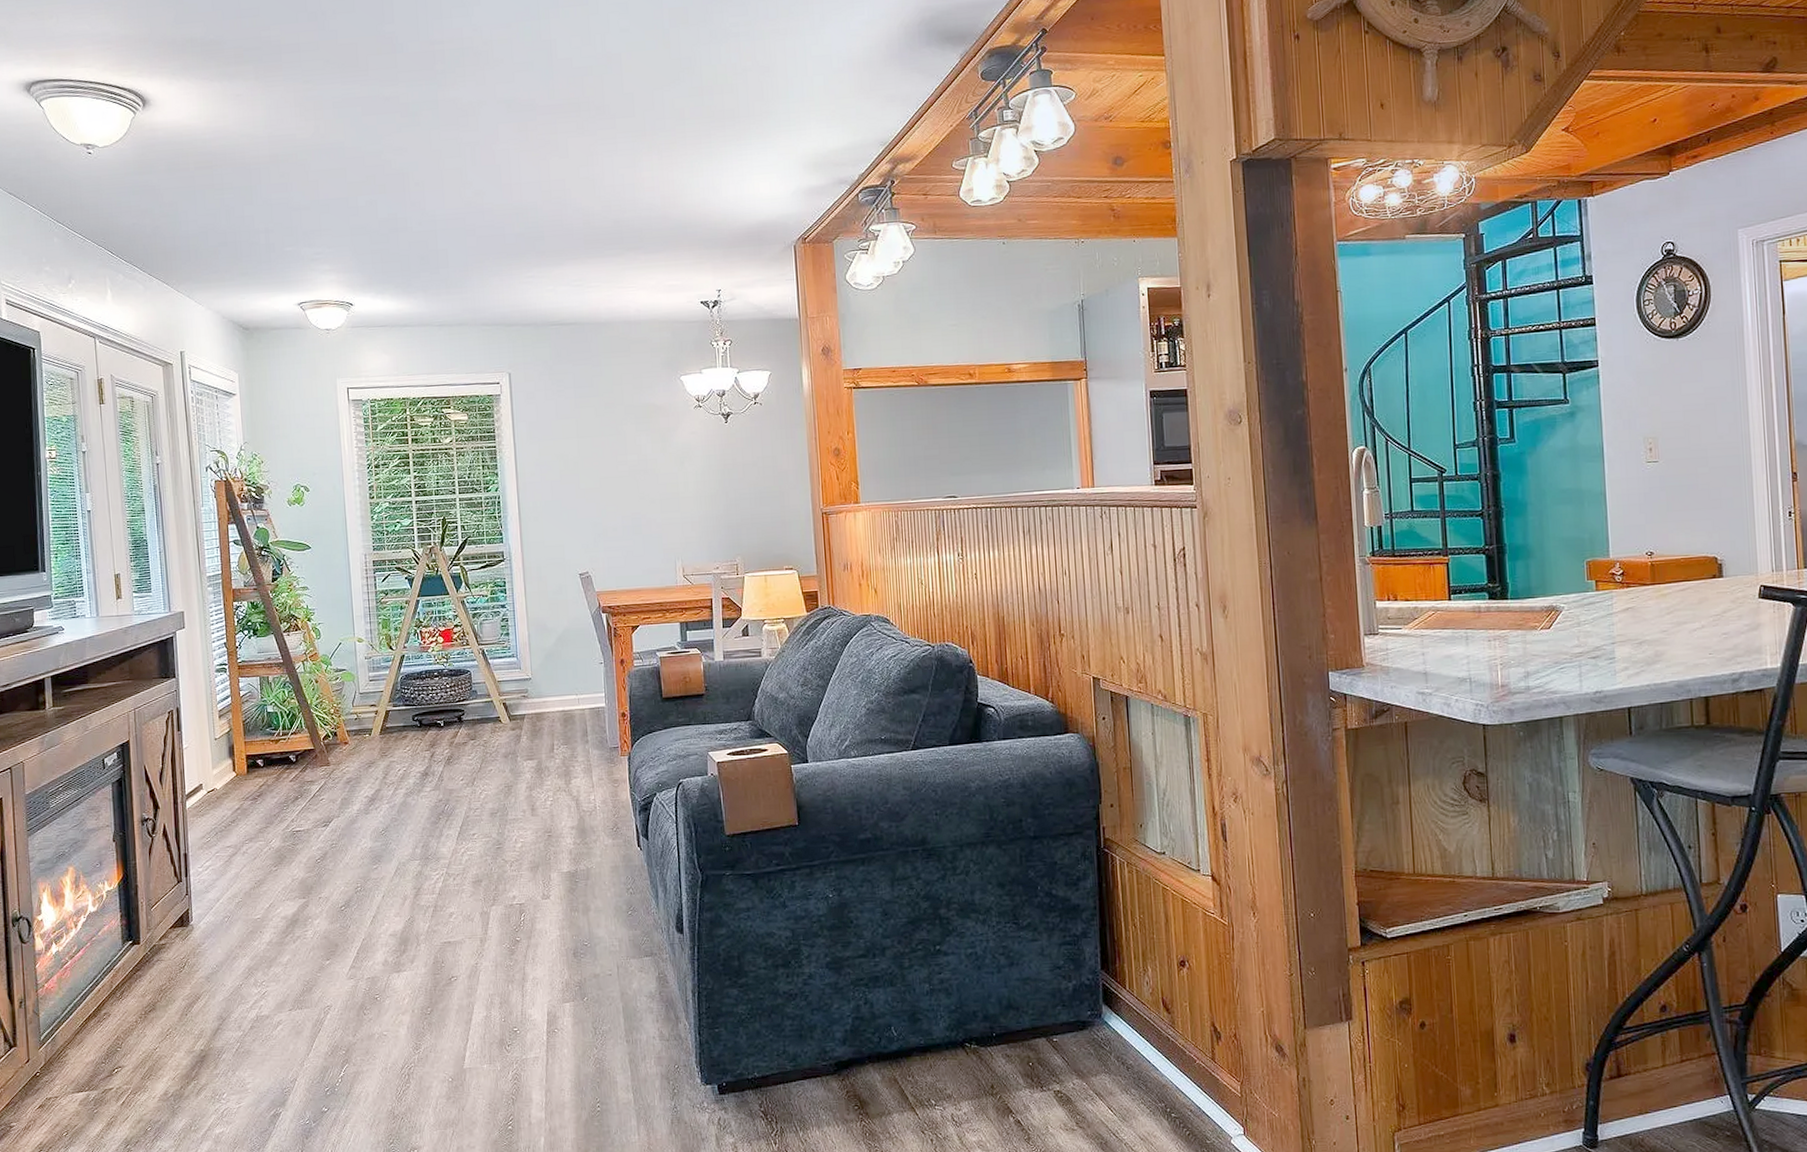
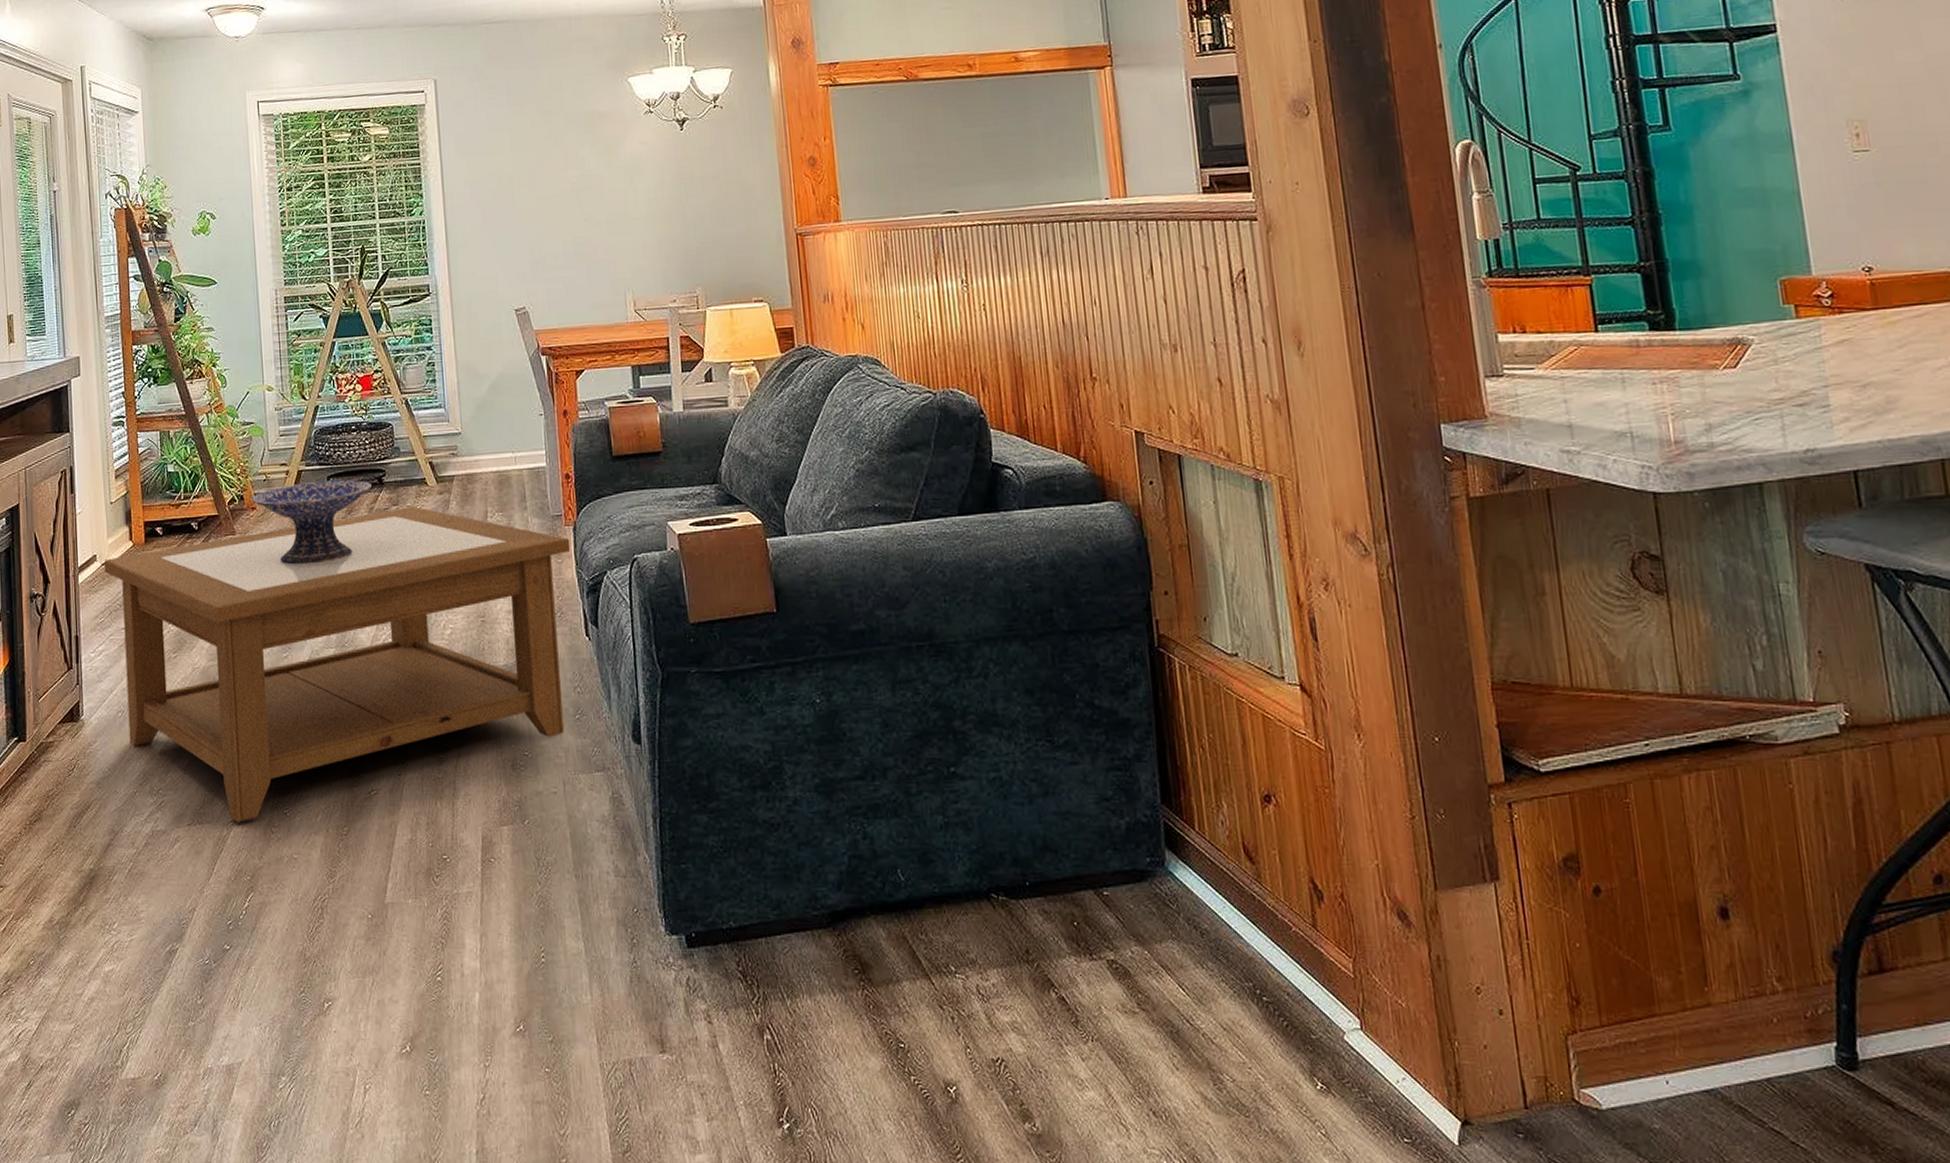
coffee table: none [209,741,626,1007] -> present [103,506,571,822]
decorative bowl: none [343,718,453,791] -> present [251,479,373,565]

